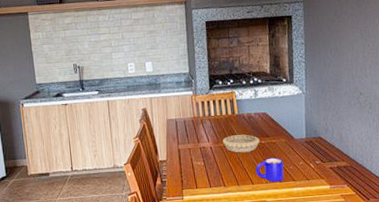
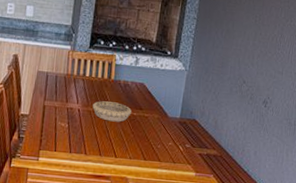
mug: present [255,157,284,182] -> none [121,132,153,160]

